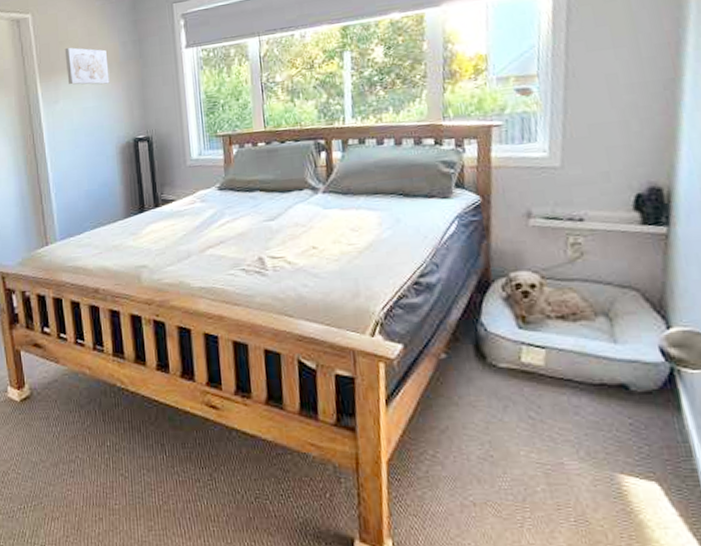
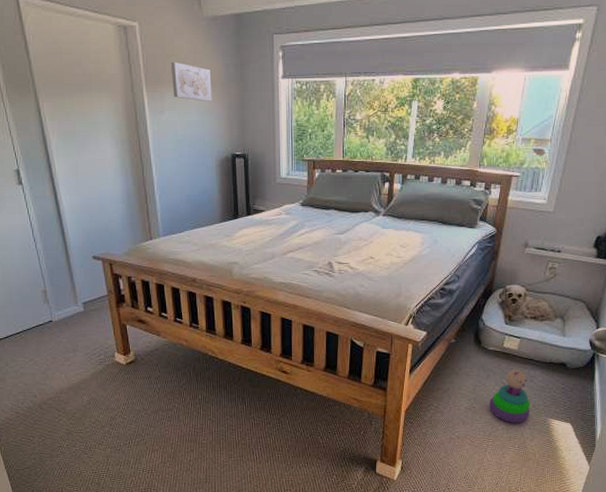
stacking toy: none [514,395,585,482] -> present [489,369,530,424]

